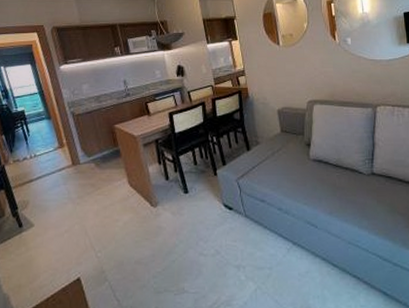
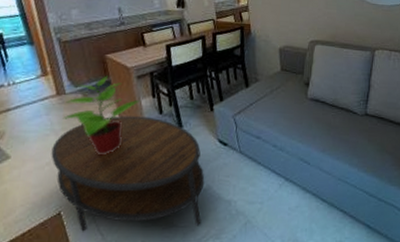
coffee table: none [69,183,213,298] -> present [51,116,205,232]
potted plant: none [79,145,148,222] -> present [64,75,140,156]

